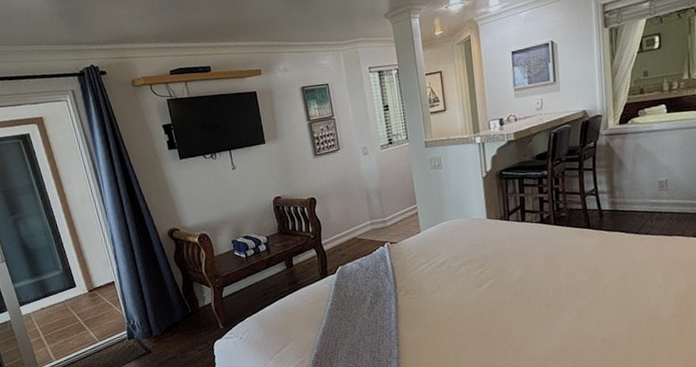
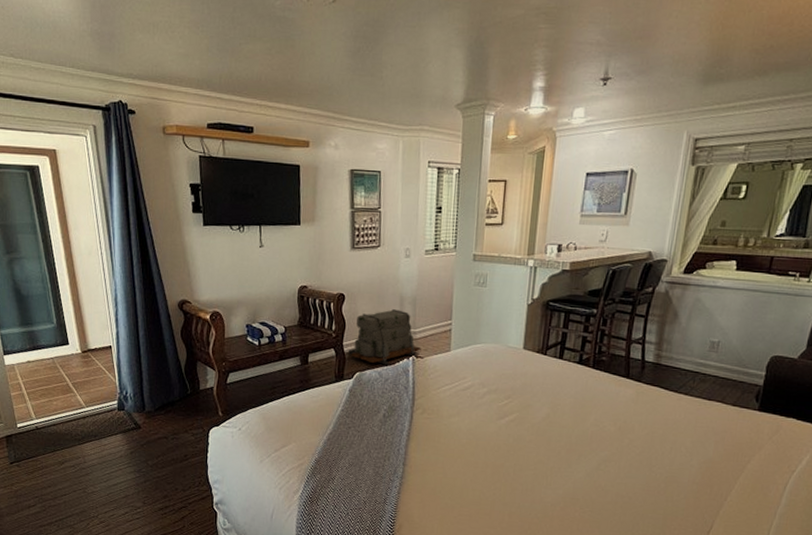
stone blocks on pallet: none [328,203,394,256] -> present [348,309,421,365]

